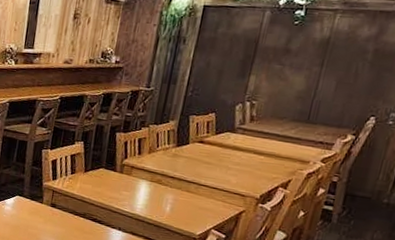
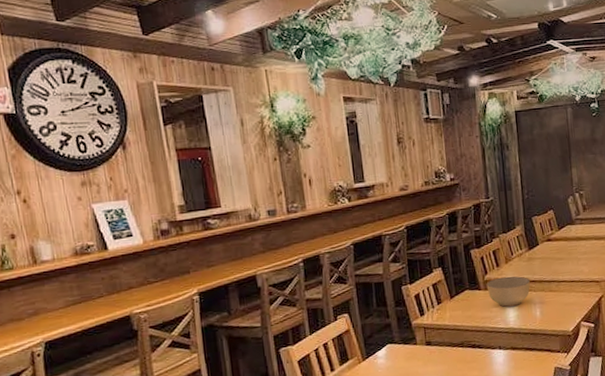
bowl: none [122,165,169,196] -> present [486,276,530,308]

